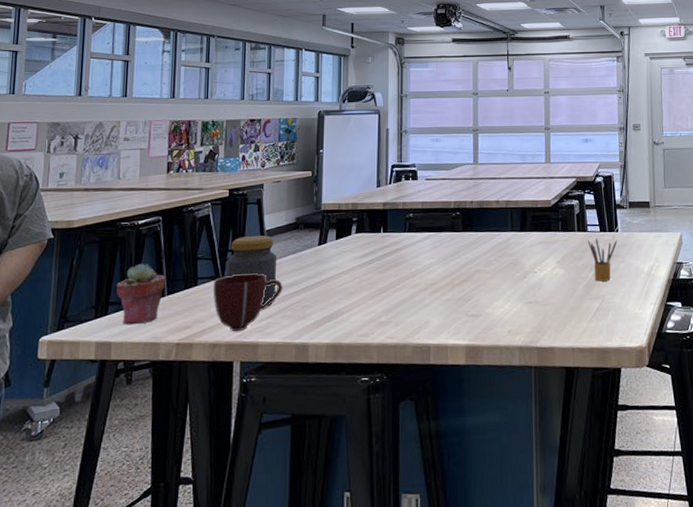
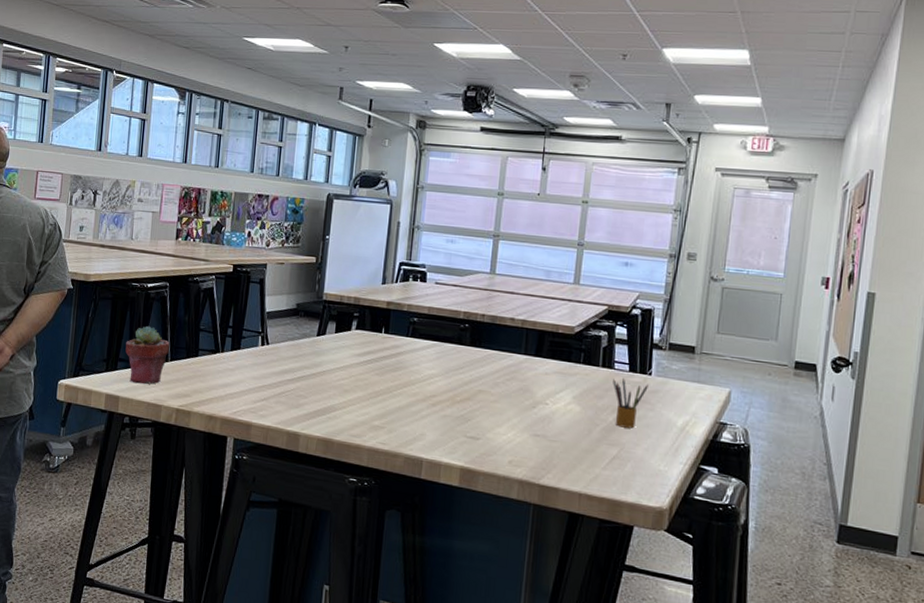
mug: present [213,273,283,331] -> none [212,351,279,408]
jar: present [226,235,277,306] -> none [226,315,276,389]

